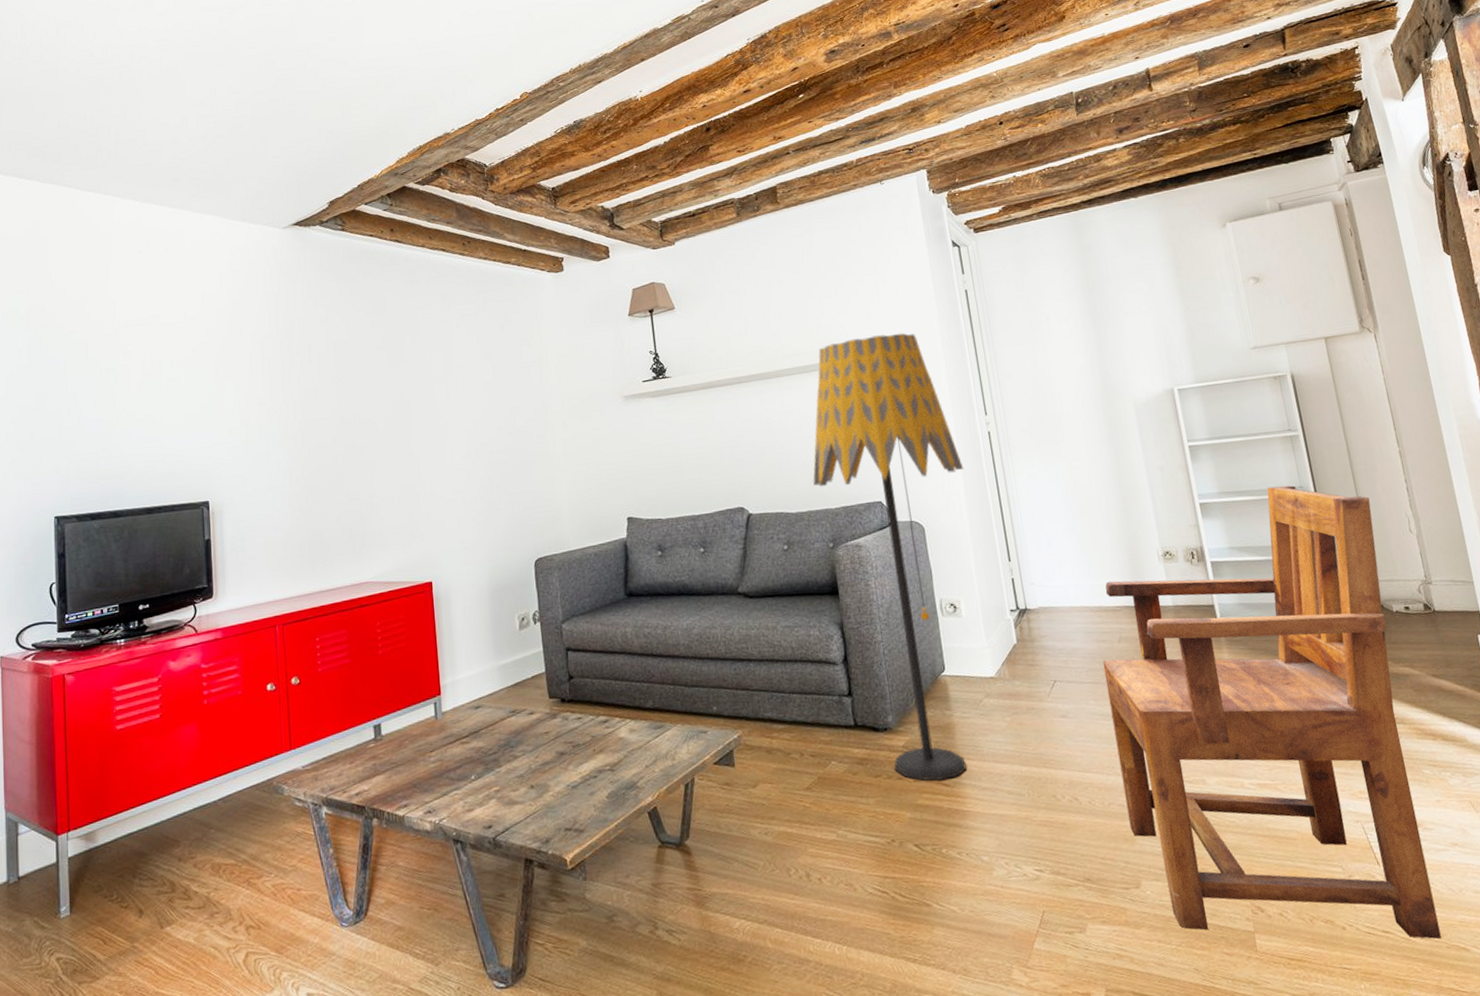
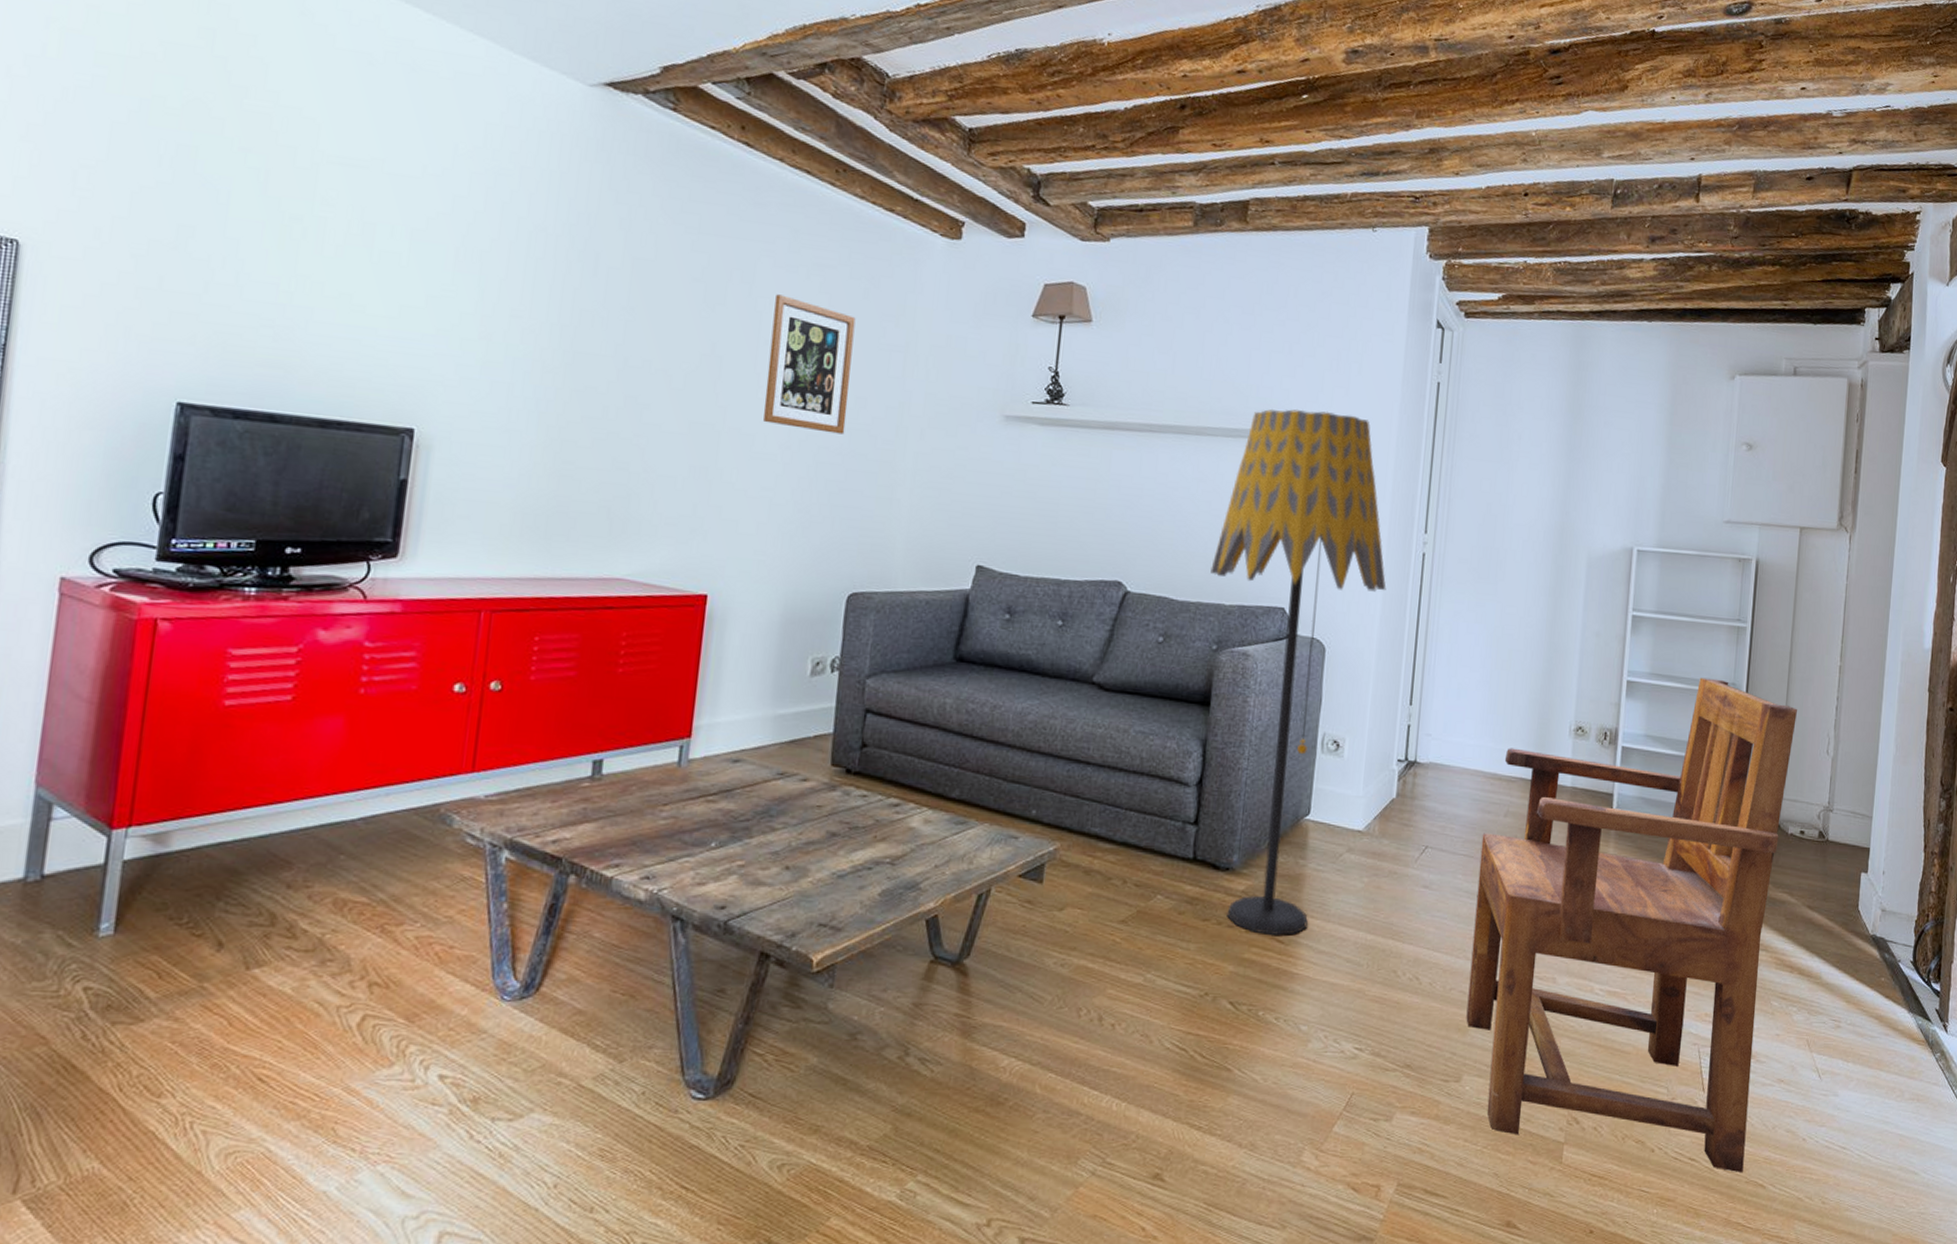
wall art: none [438,344,508,442] -> present [763,294,856,435]

